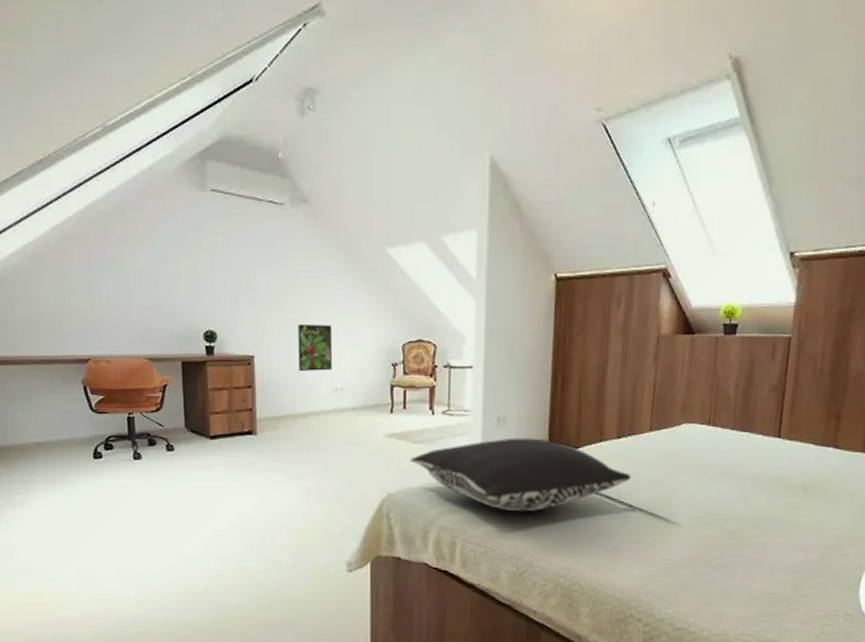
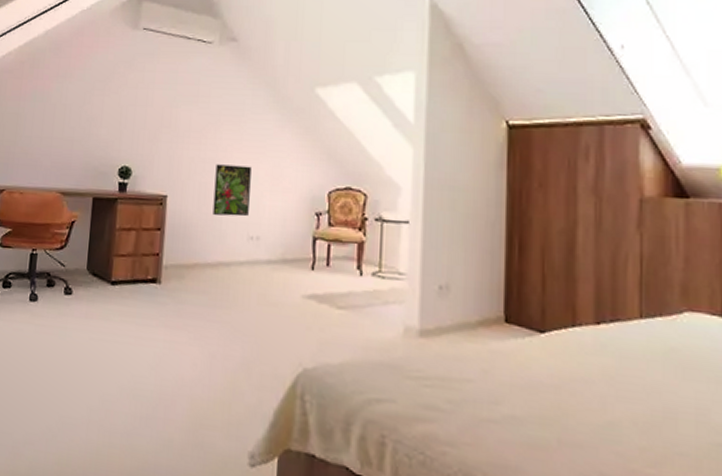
pillow: present [410,438,632,512] -> none [332,312,619,412]

